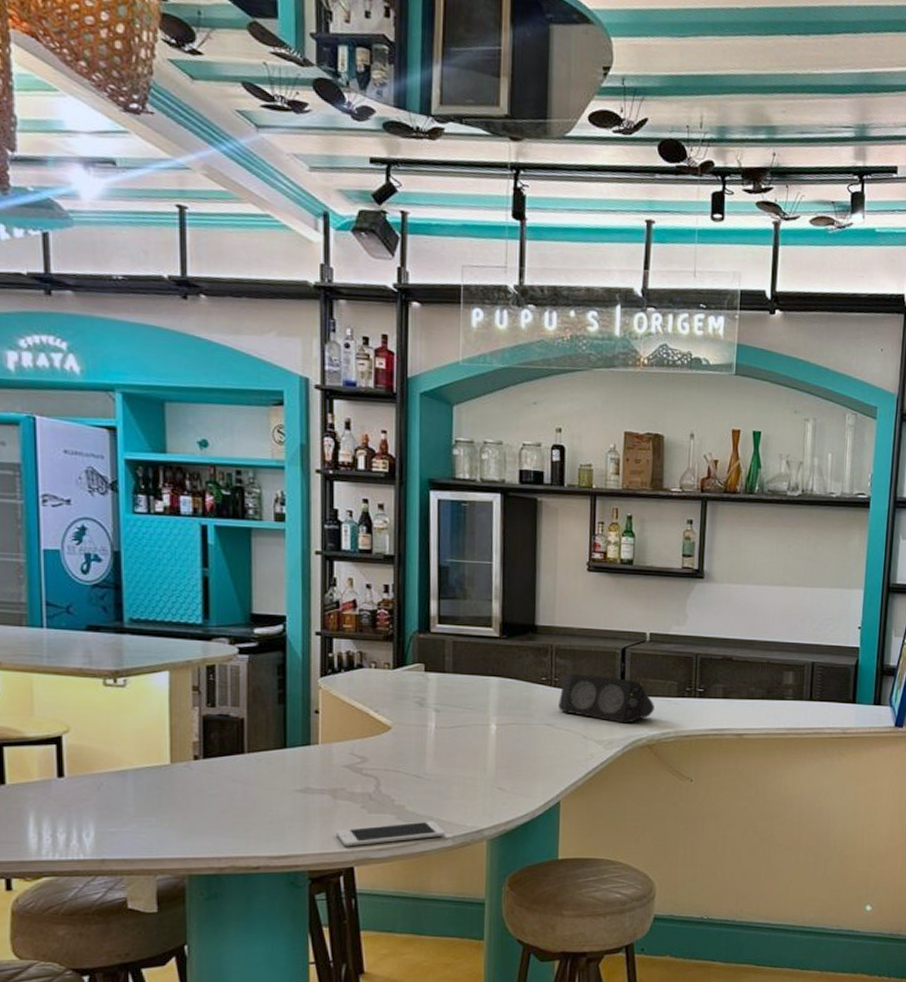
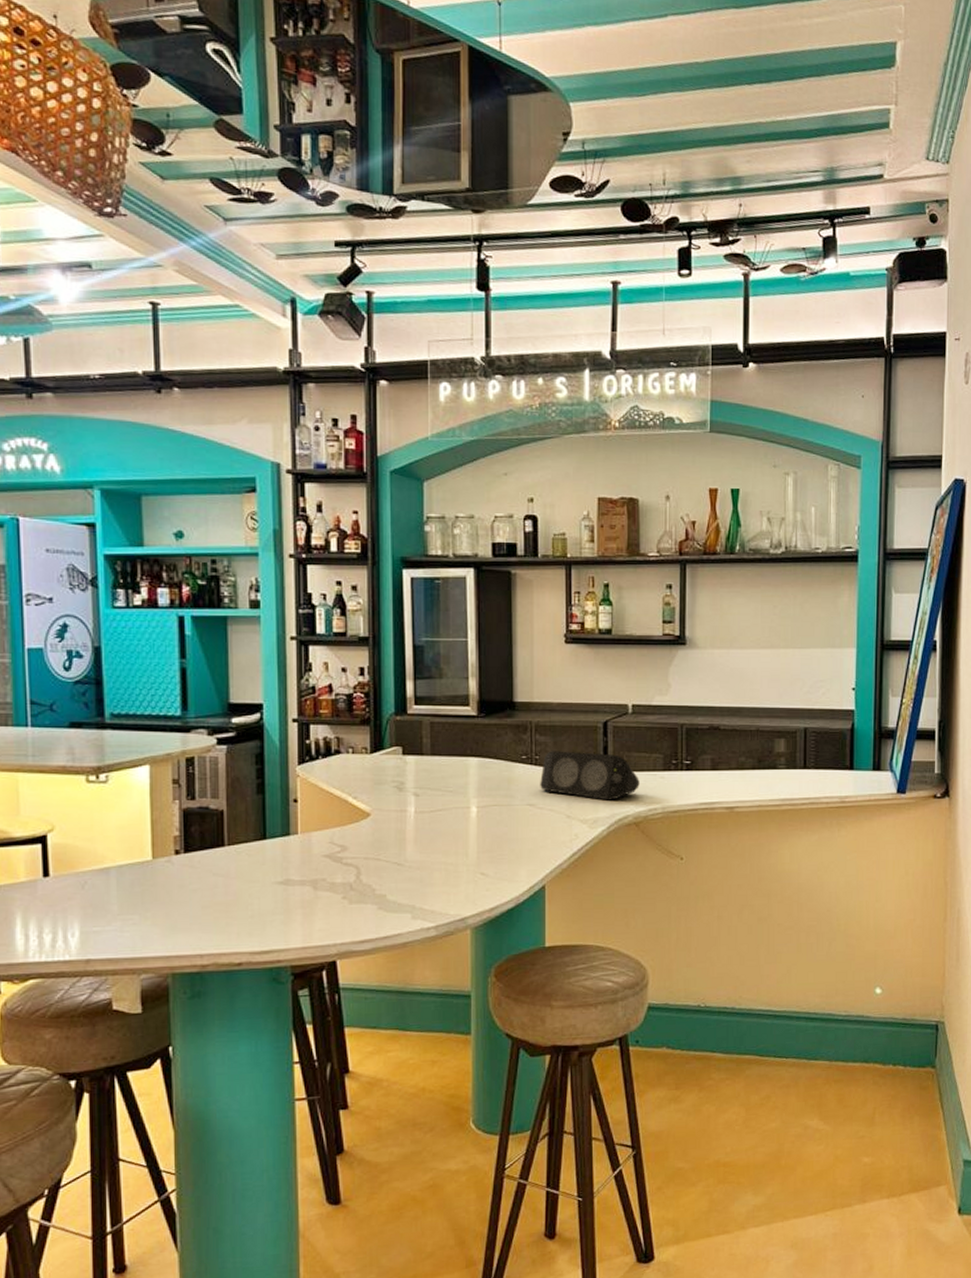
cell phone: present [335,821,446,847] -> none [317,910,428,940]

